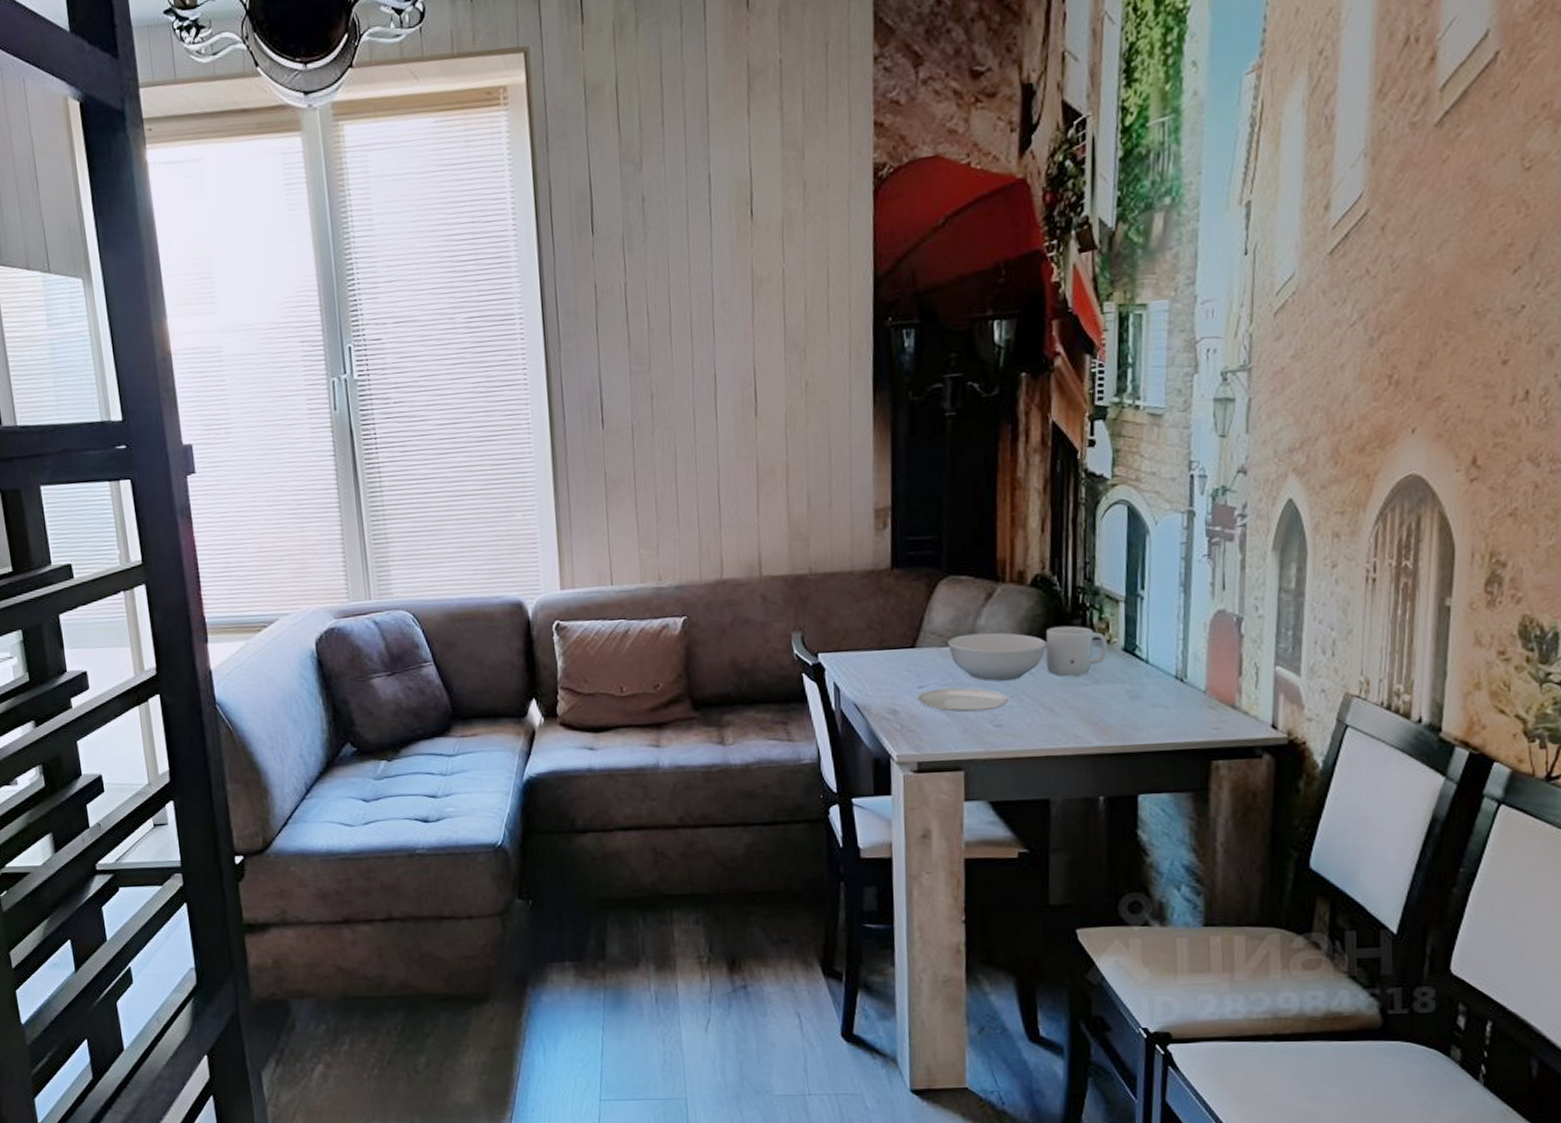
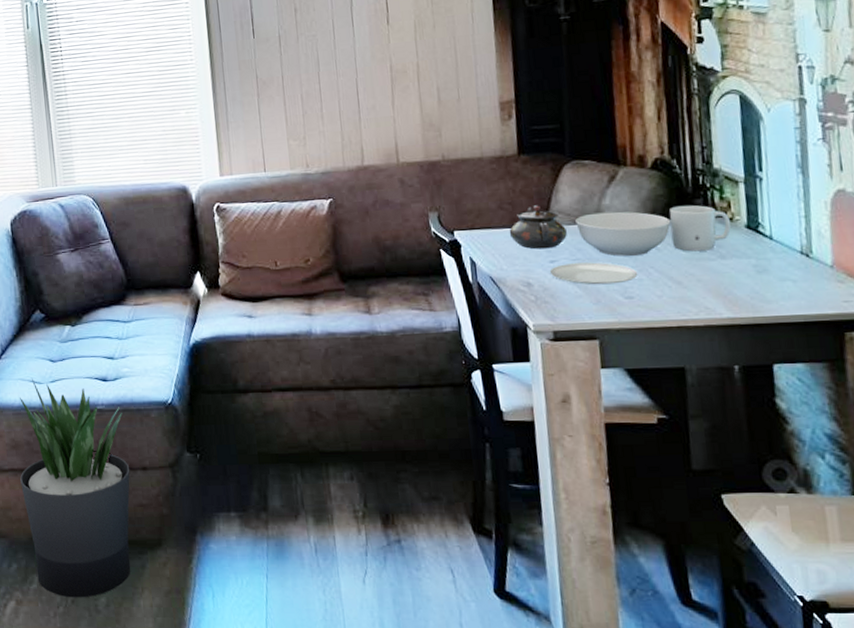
planter: none [328,819,454,1059] -> present [20,377,131,598]
teapot: none [877,625,939,674] -> present [509,205,568,250]

